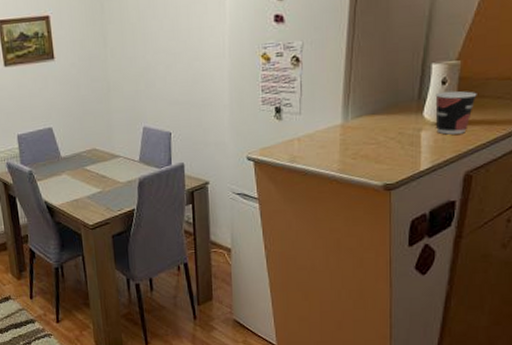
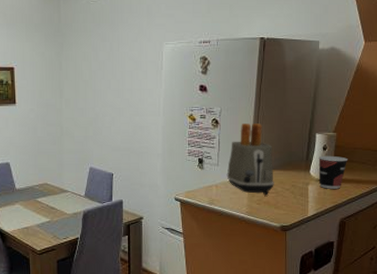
toaster: none [311,57,375,147] -> present [226,123,274,195]

